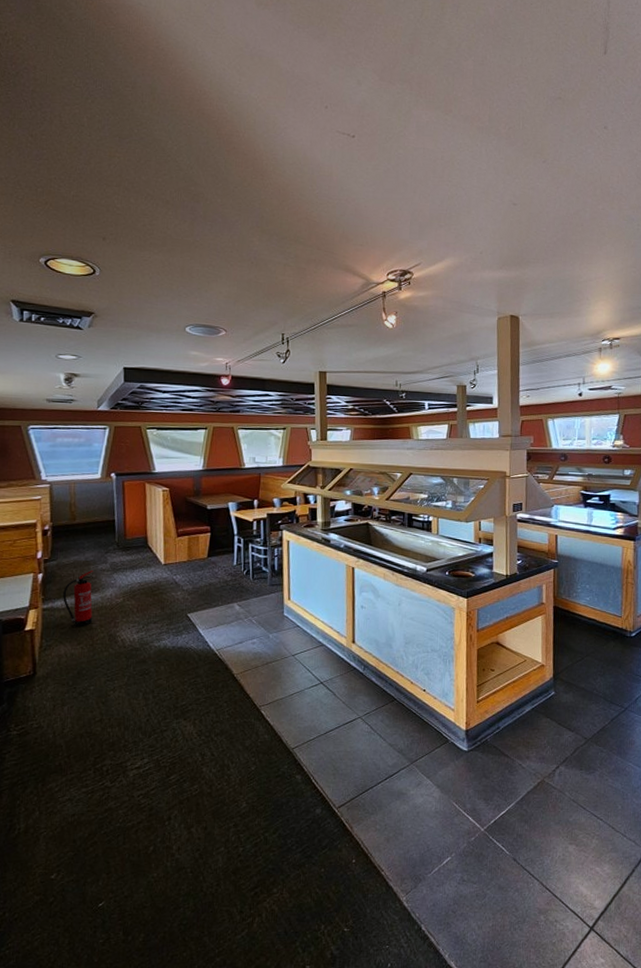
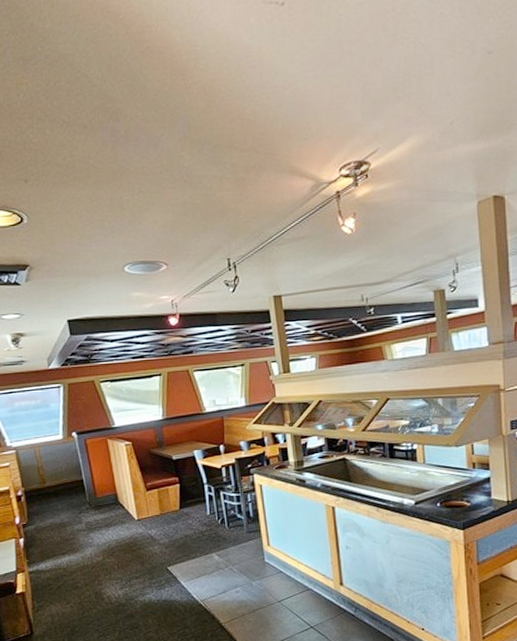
fire extinguisher: present [63,571,93,626] -> none [45,532,78,586]

